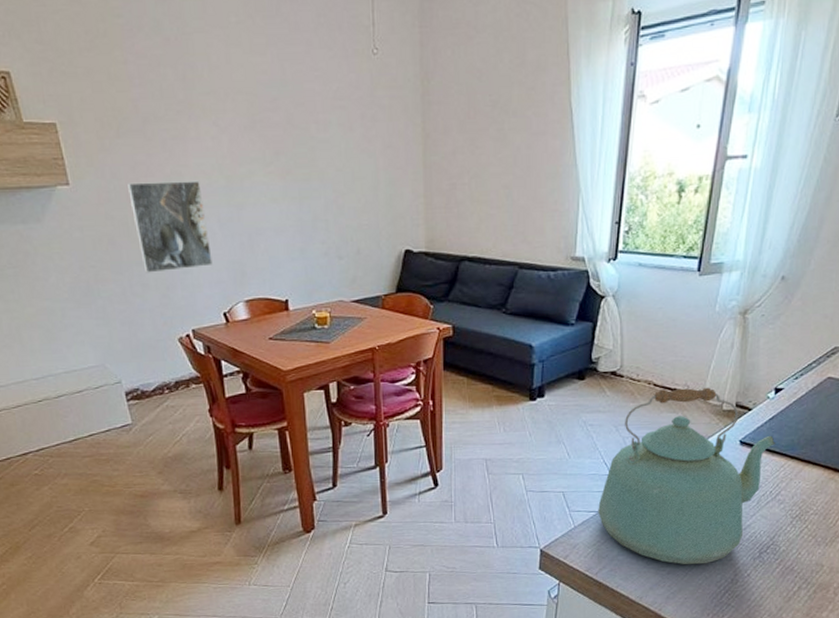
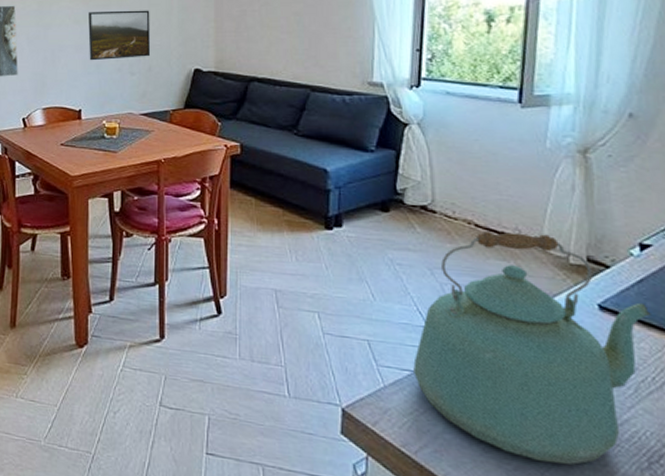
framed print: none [287,184,359,245] -> present [88,10,151,61]

